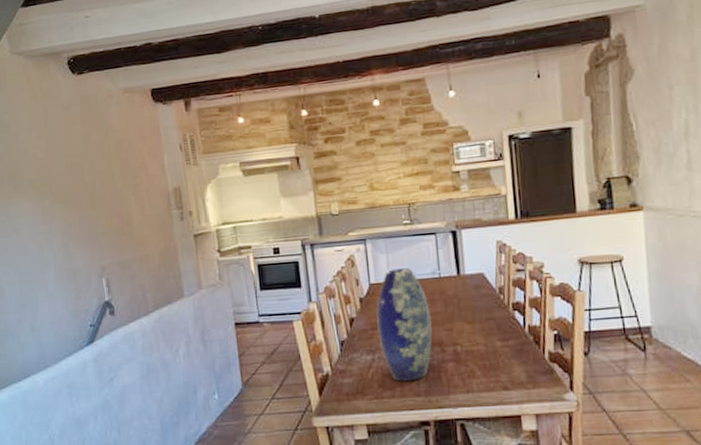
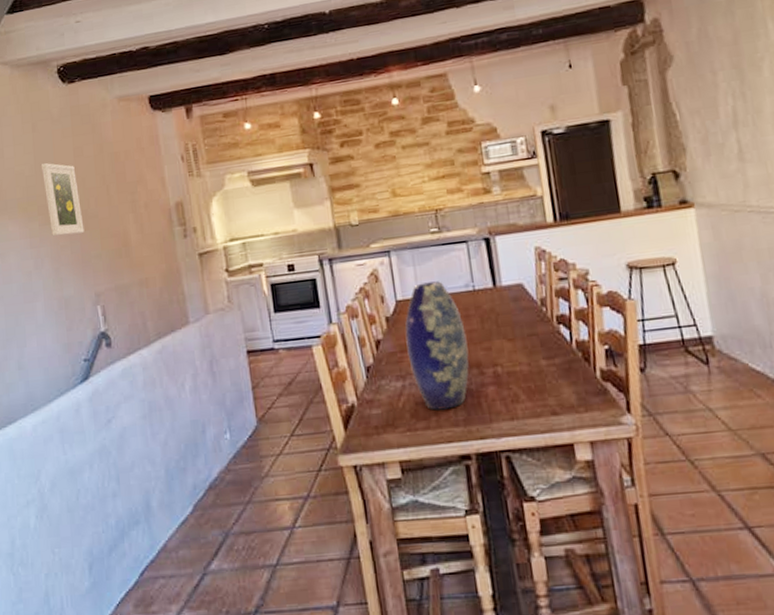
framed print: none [52,146,91,214] -> present [40,162,84,236]

